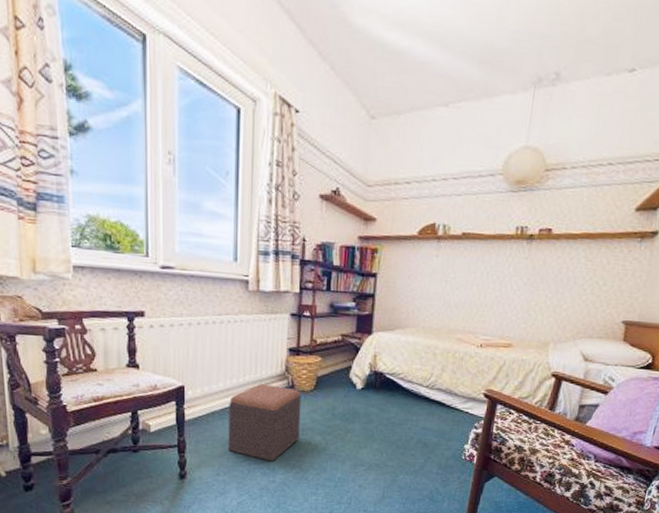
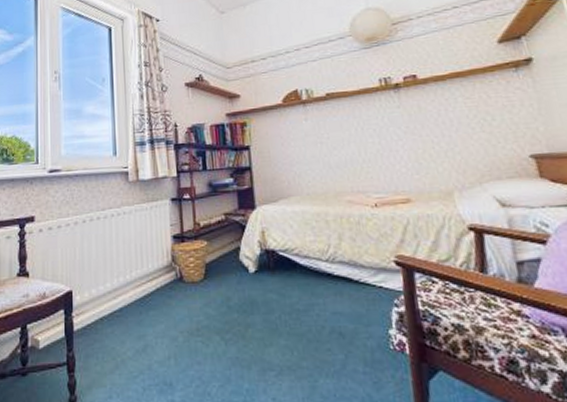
footstool: present [228,384,302,462] -> none [117,278,196,374]

